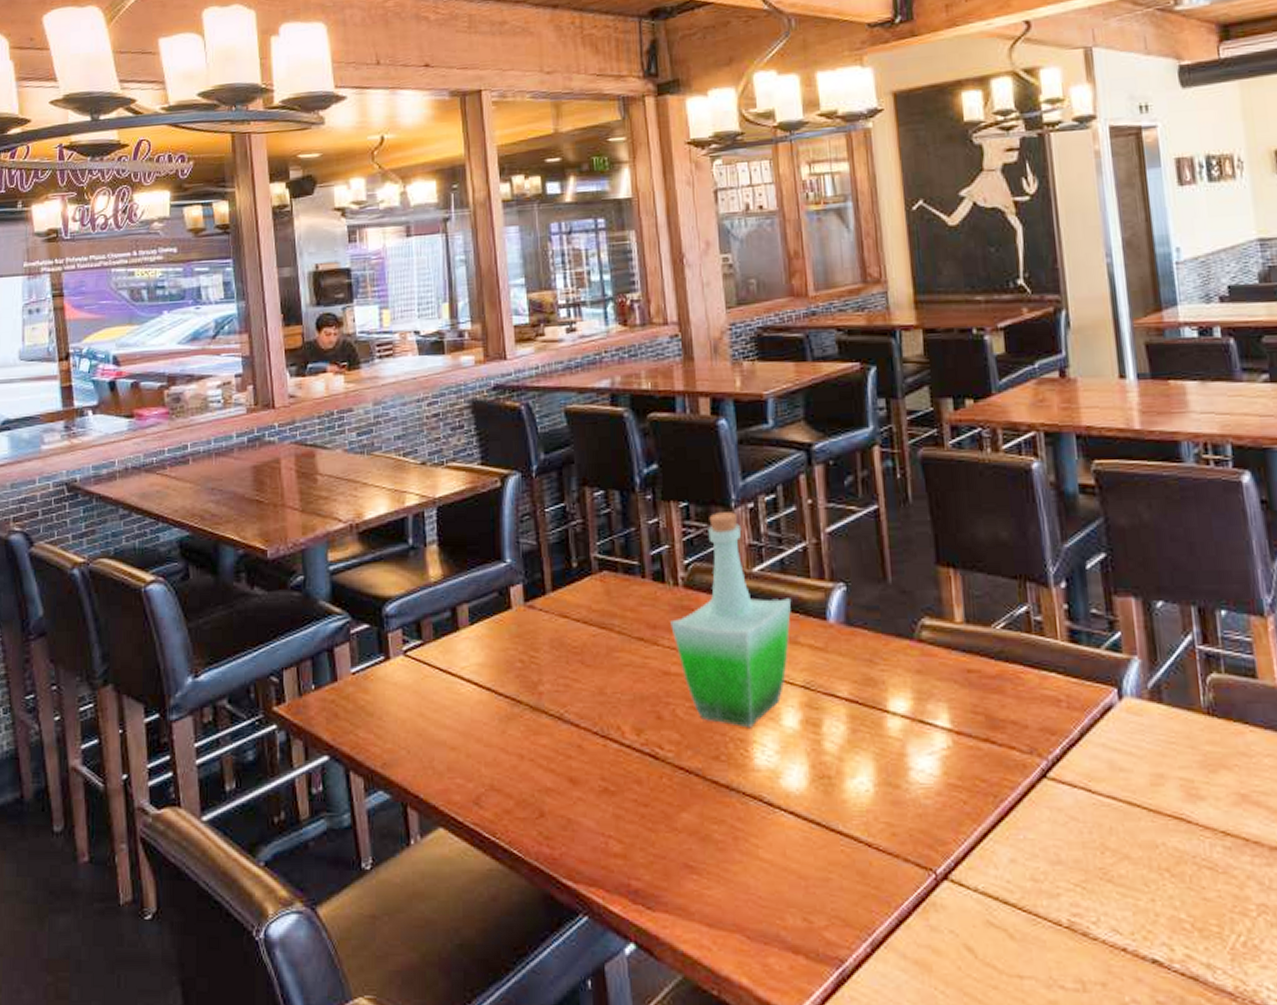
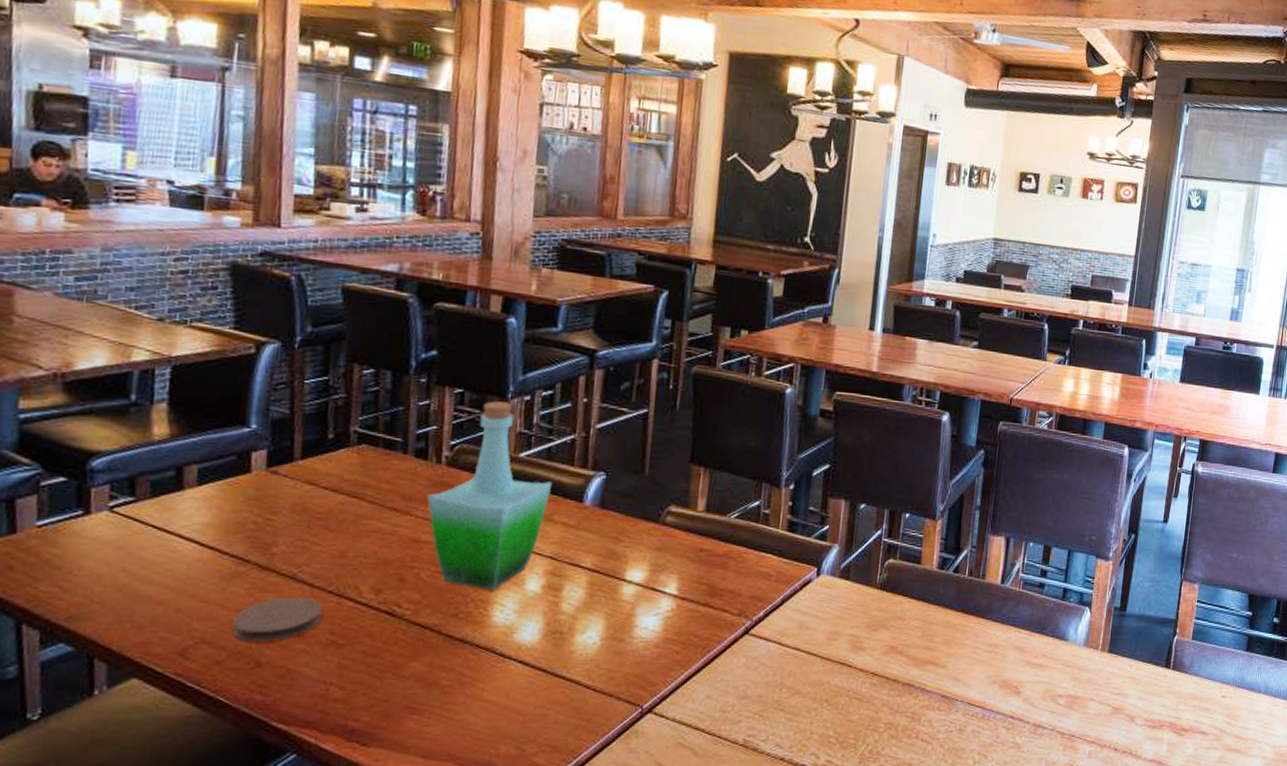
coaster: none [514,739,593,789] -> present [232,596,323,642]

